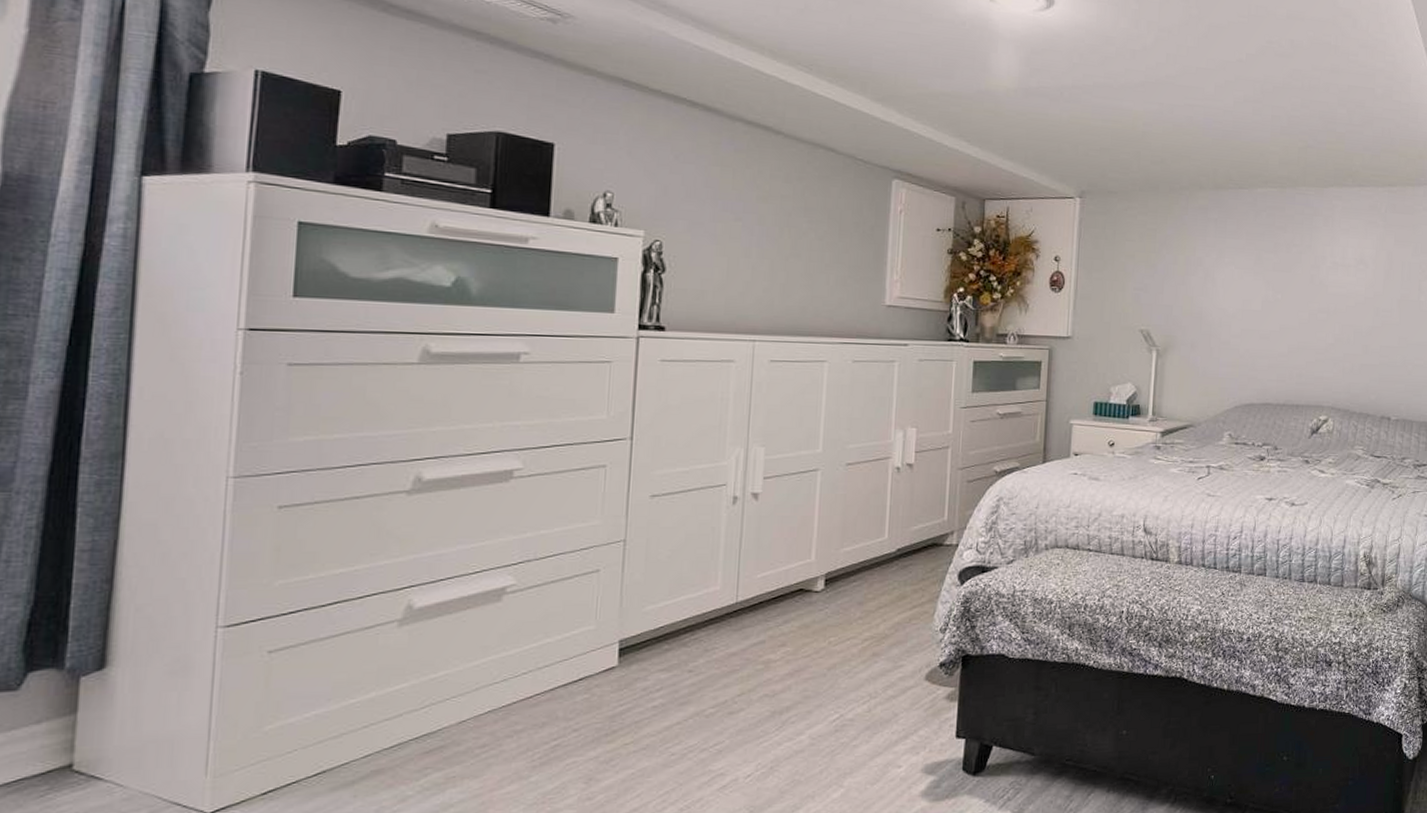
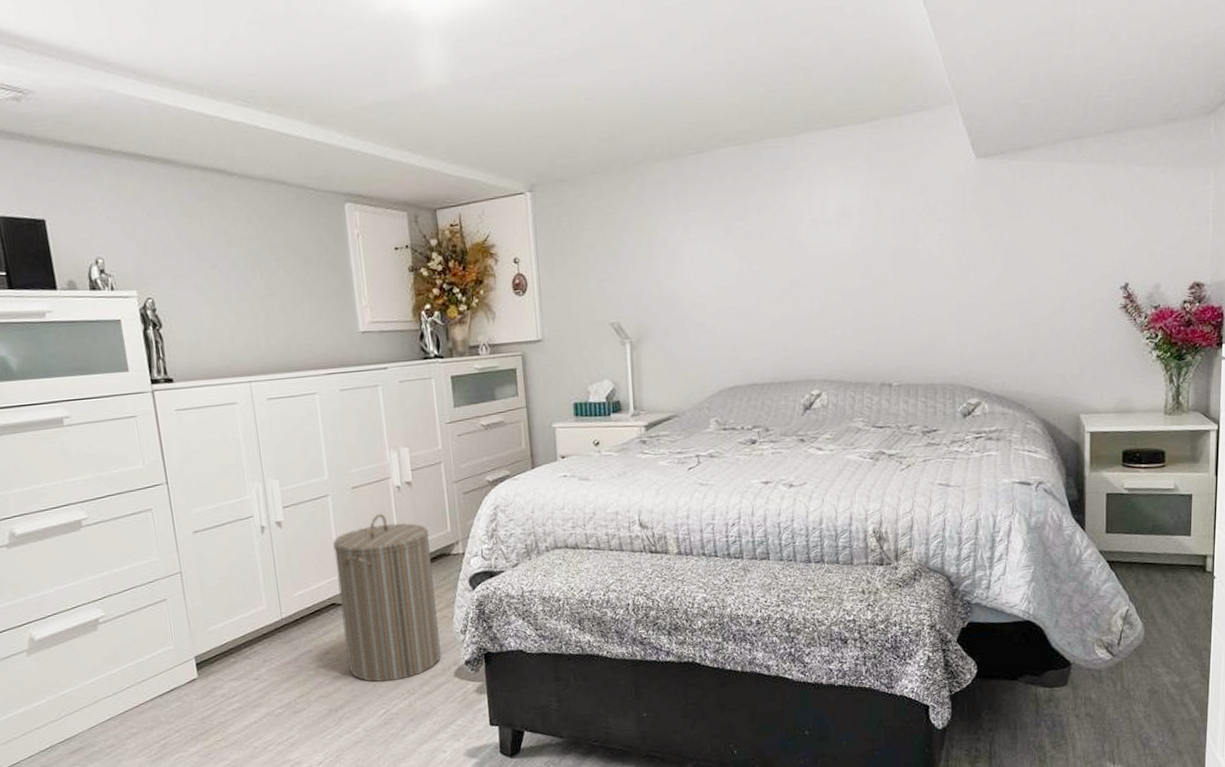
laundry hamper: none [805,494,923,682] -> present [332,513,441,682]

